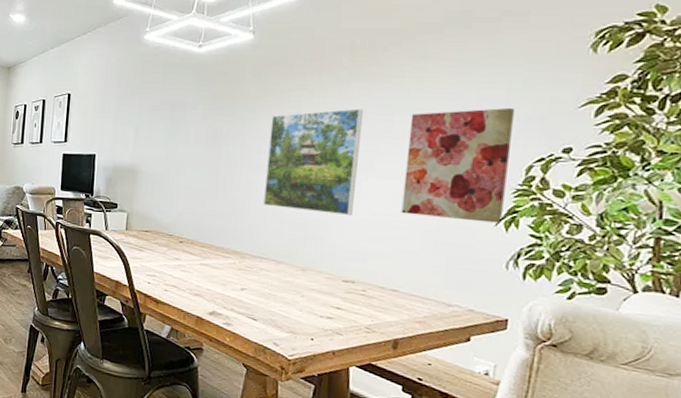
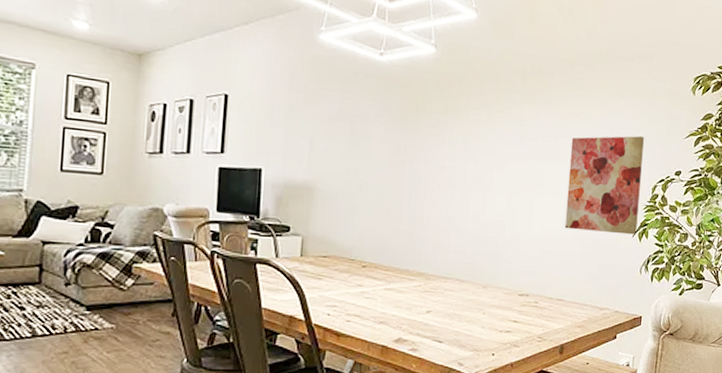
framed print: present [264,108,364,216] -> none [447,130,534,233]

